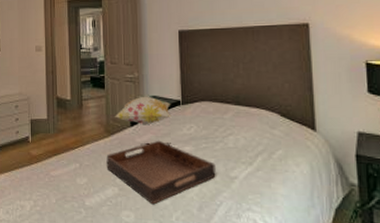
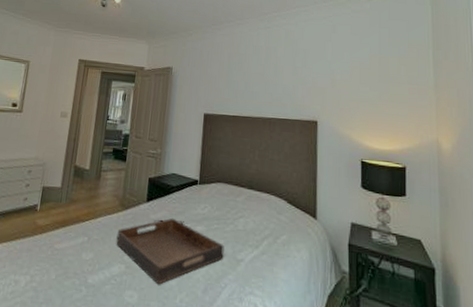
decorative pillow: present [114,96,171,125] -> none [131,172,189,202]

